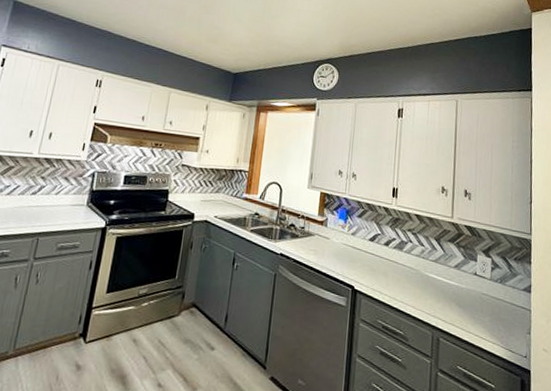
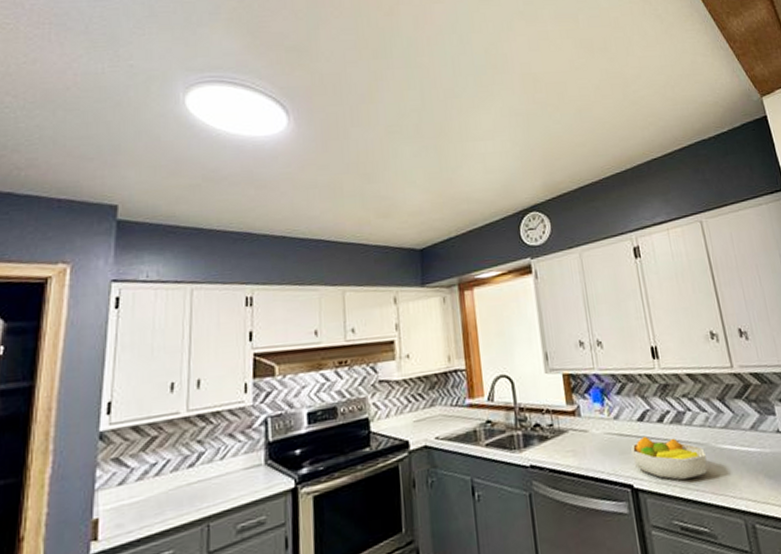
fruit bowl: none [359,252,415,293] -> present [631,436,707,481]

